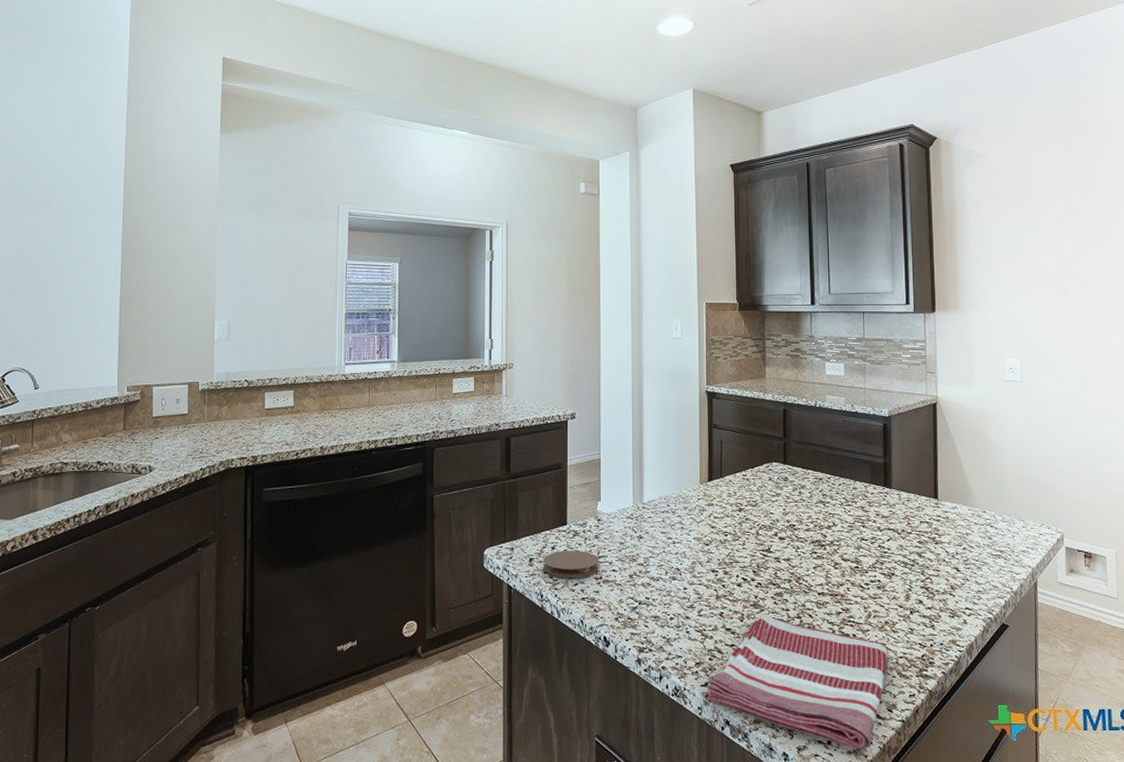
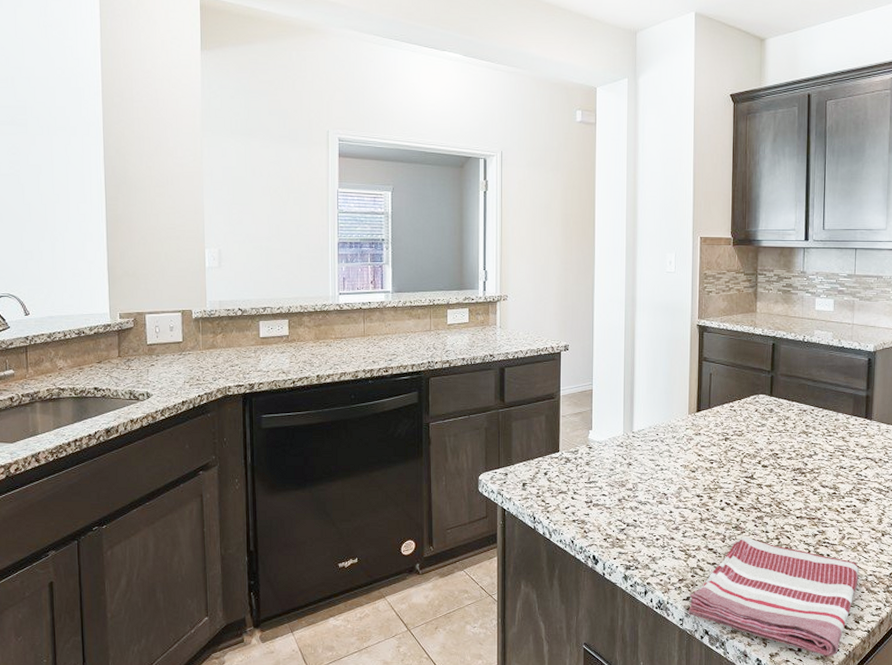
coaster: present [543,551,599,578] -> none [536,476,590,502]

